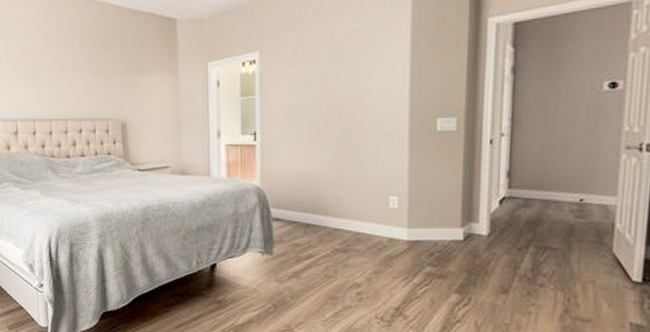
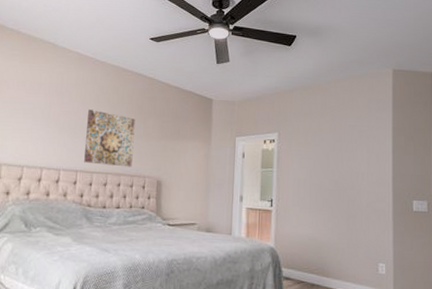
wall art: none [37,49,92,111] -> present [84,110,135,167]

